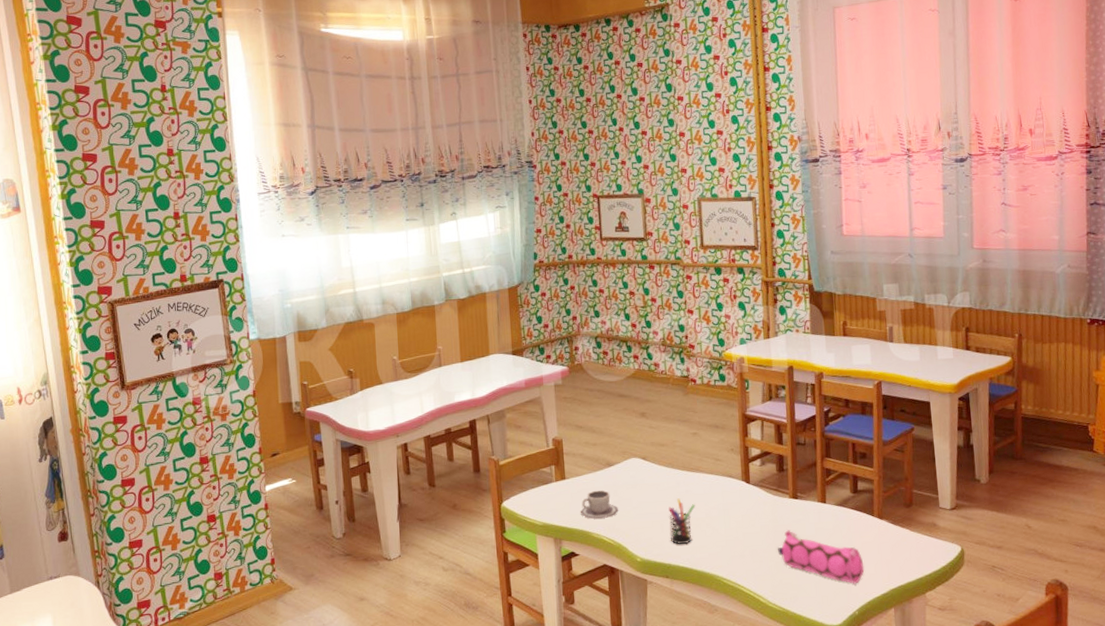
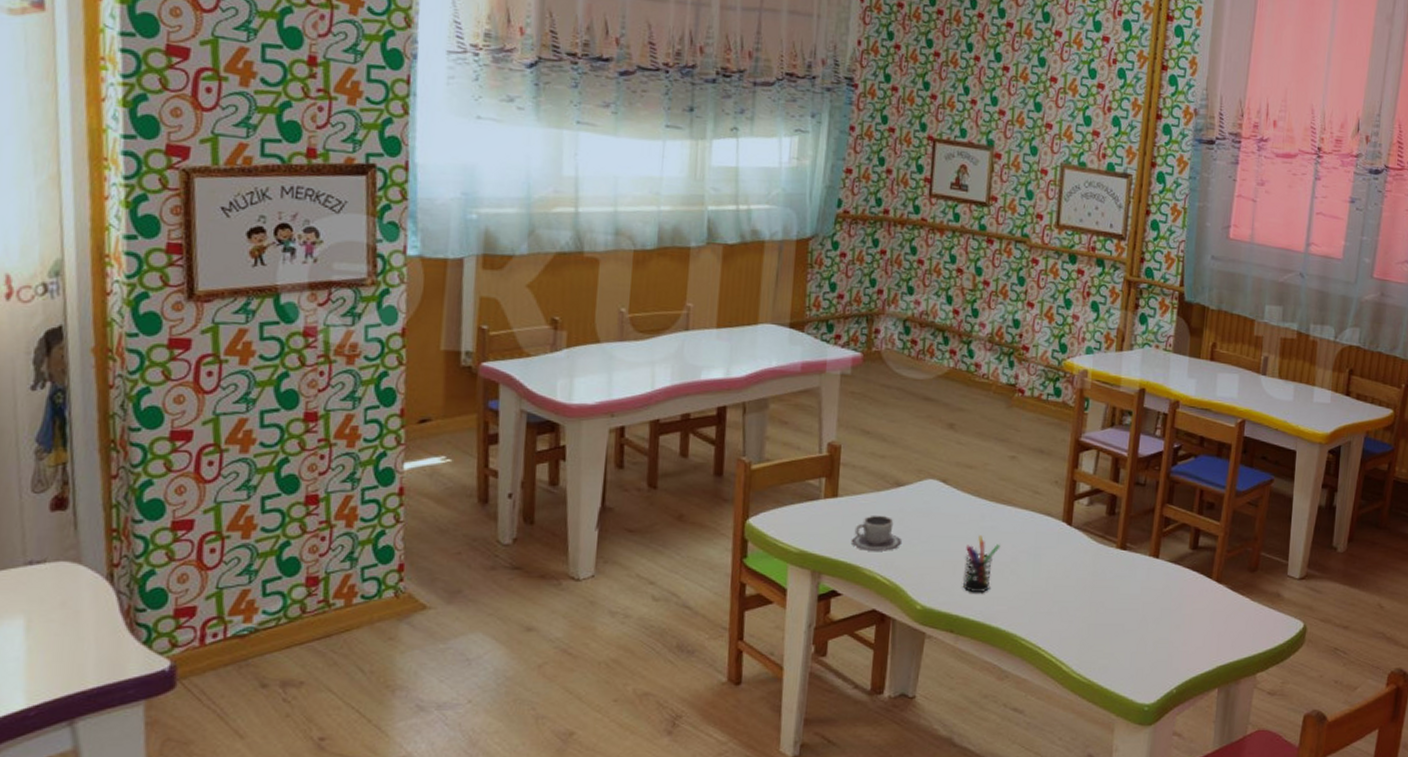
pencil case: present [778,530,865,584] -> none [1093,586,1192,657]

